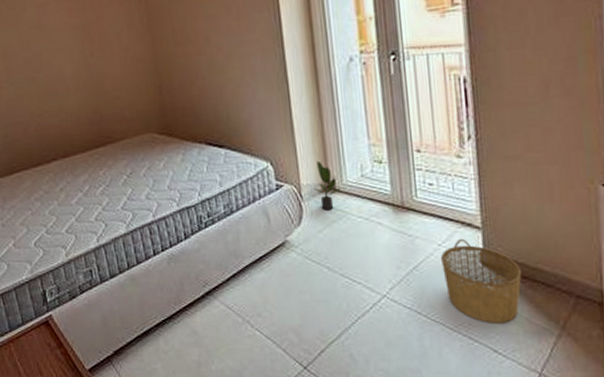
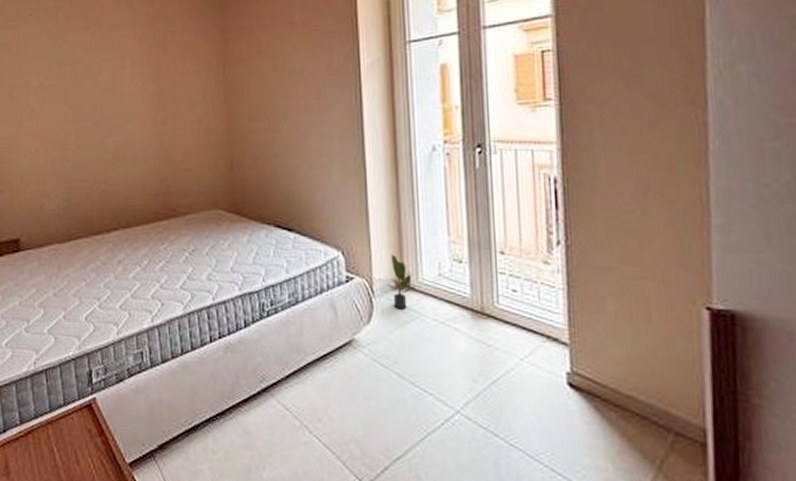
basket: present [440,238,522,323] -> none [522,354,613,457]

